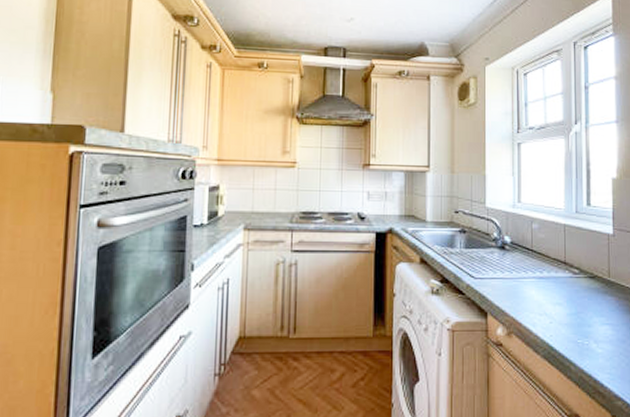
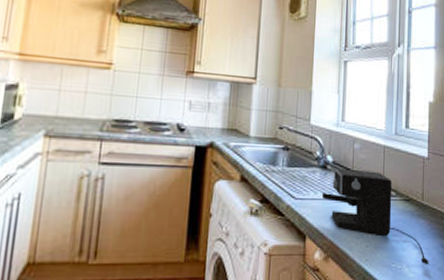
coffee maker: none [501,248,621,342] -> present [321,168,431,266]

